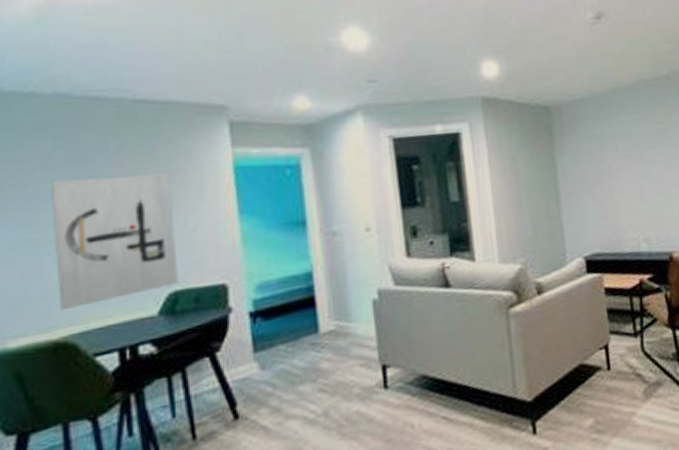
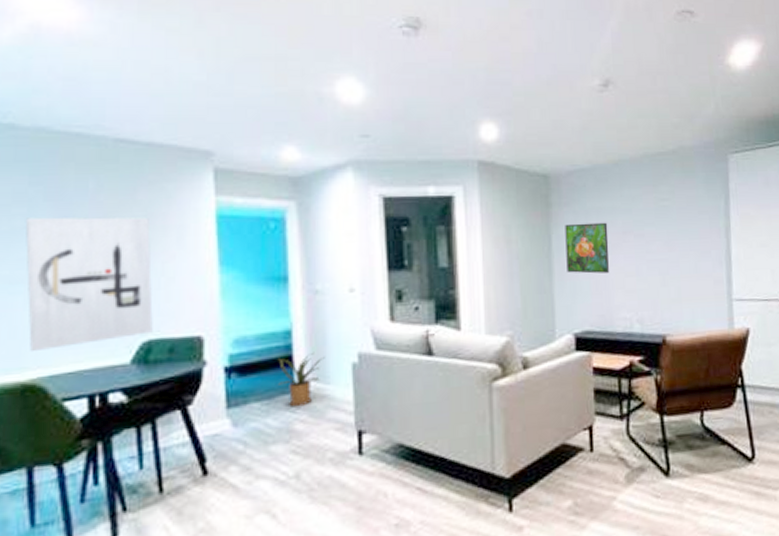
house plant: none [301,291,346,347] -> present [278,351,325,407]
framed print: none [568,148,614,199] -> present [565,222,609,274]

